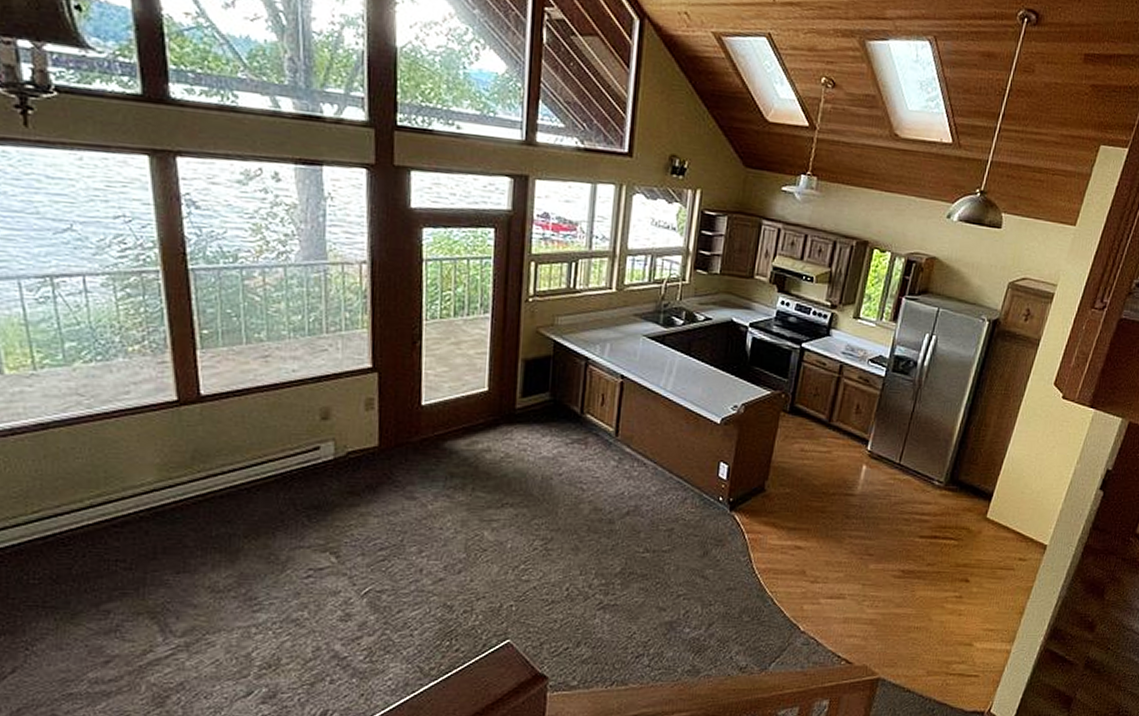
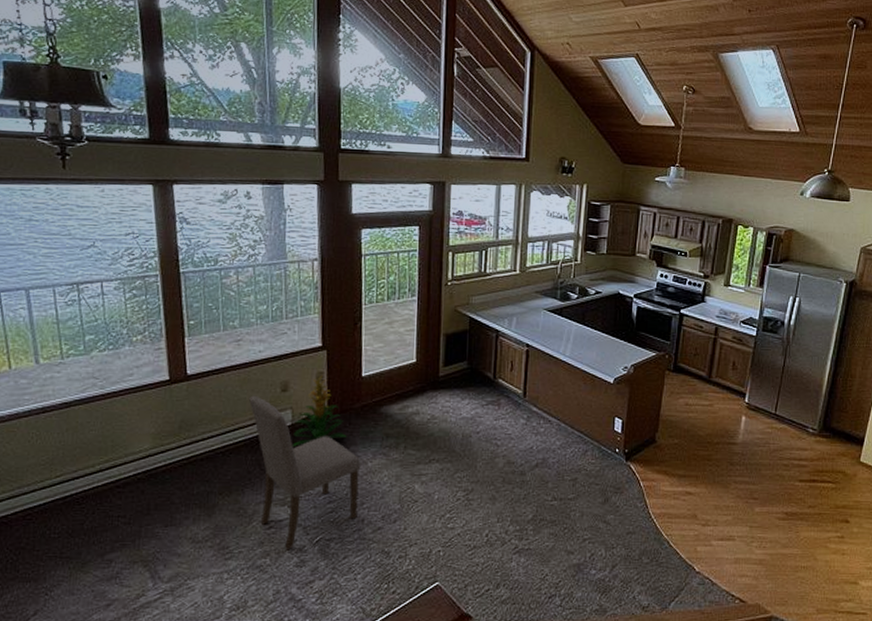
dining chair: none [280,422,420,603] -> present [249,395,361,551]
indoor plant: none [334,402,402,484] -> present [292,375,347,447]

